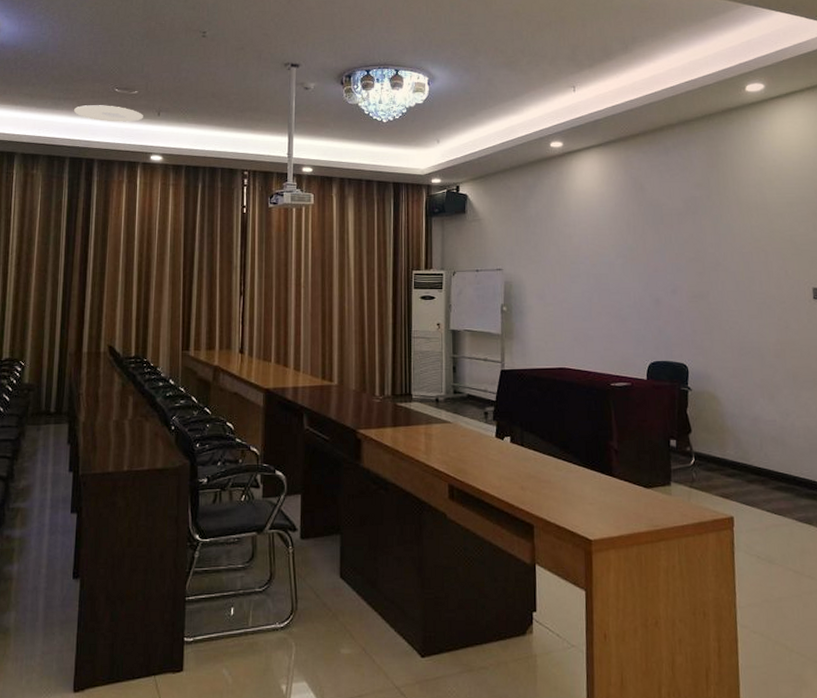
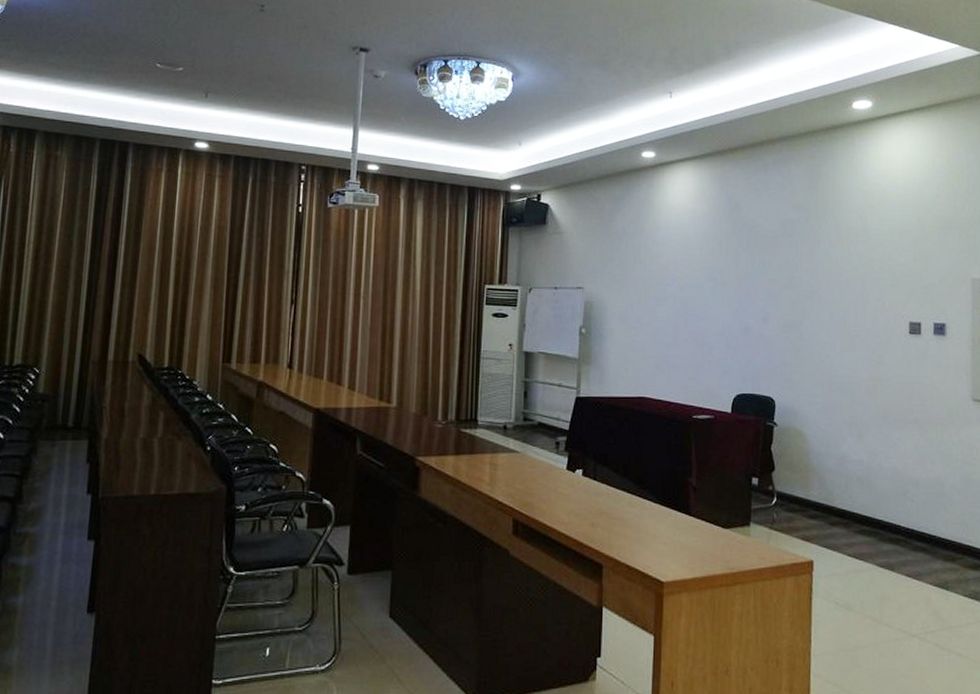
ceiling light: present [74,105,143,122] -> none [108,80,188,103]

